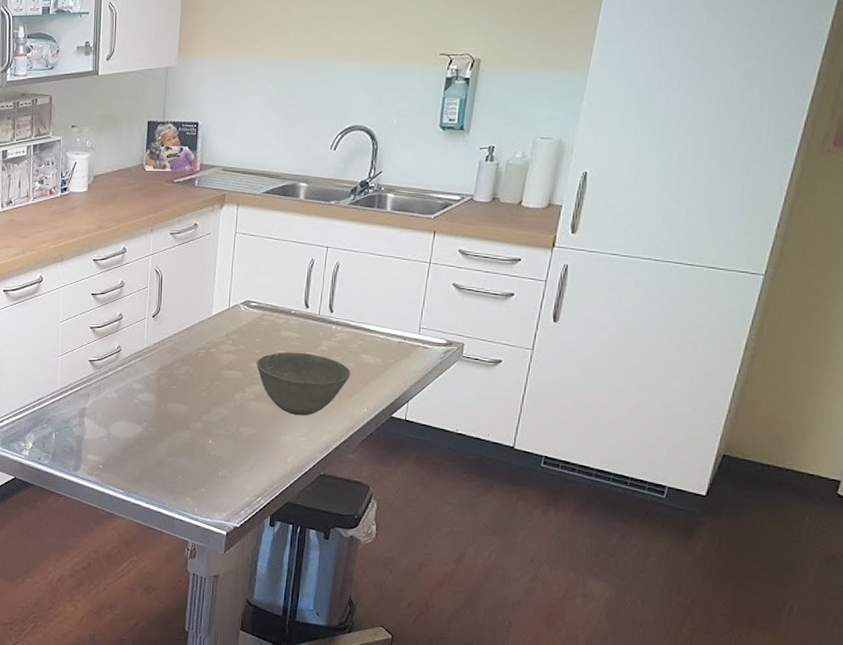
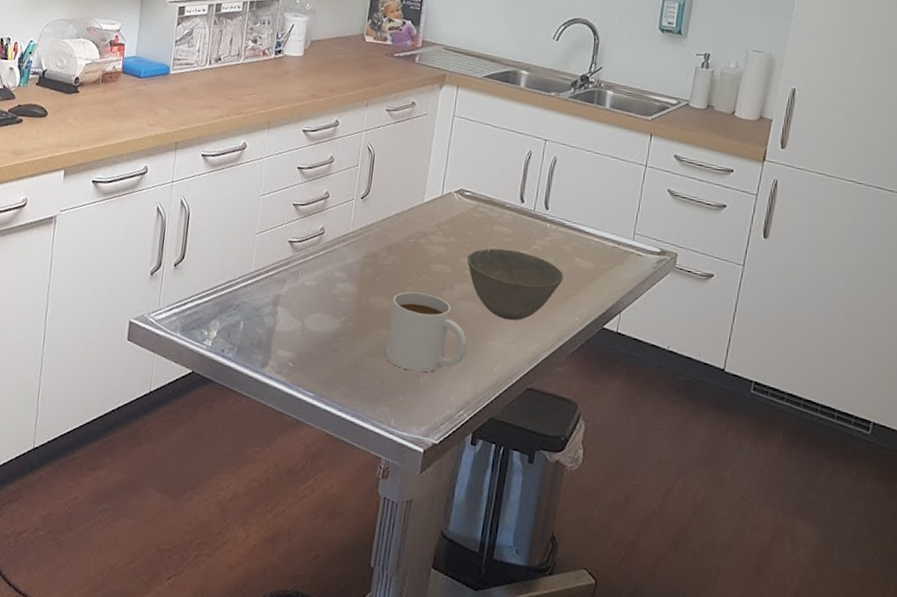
mug: none [185,396,260,467] -> present [385,291,467,373]

